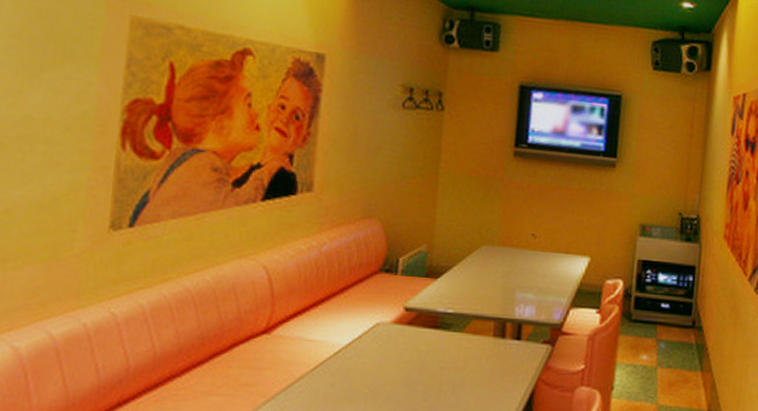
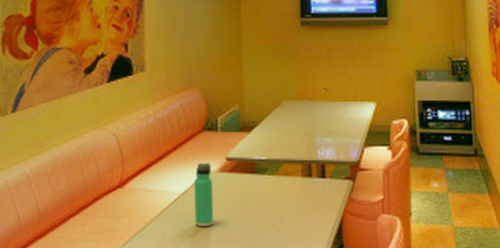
thermos bottle: none [357,310,385,388] -> present [193,162,214,227]

